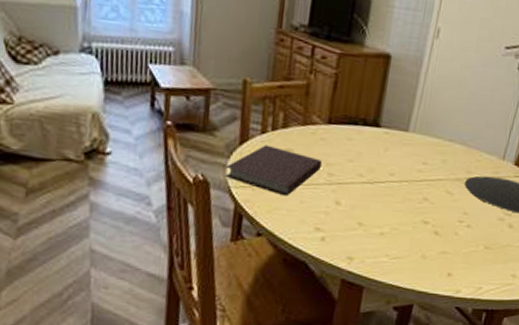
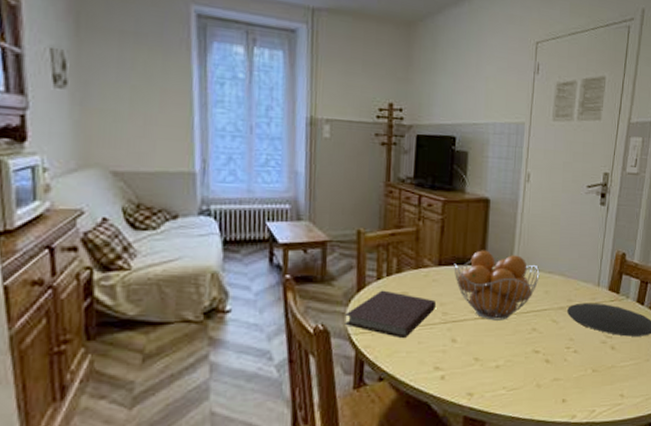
fruit basket: none [344,110,439,187] -> present [454,250,540,321]

